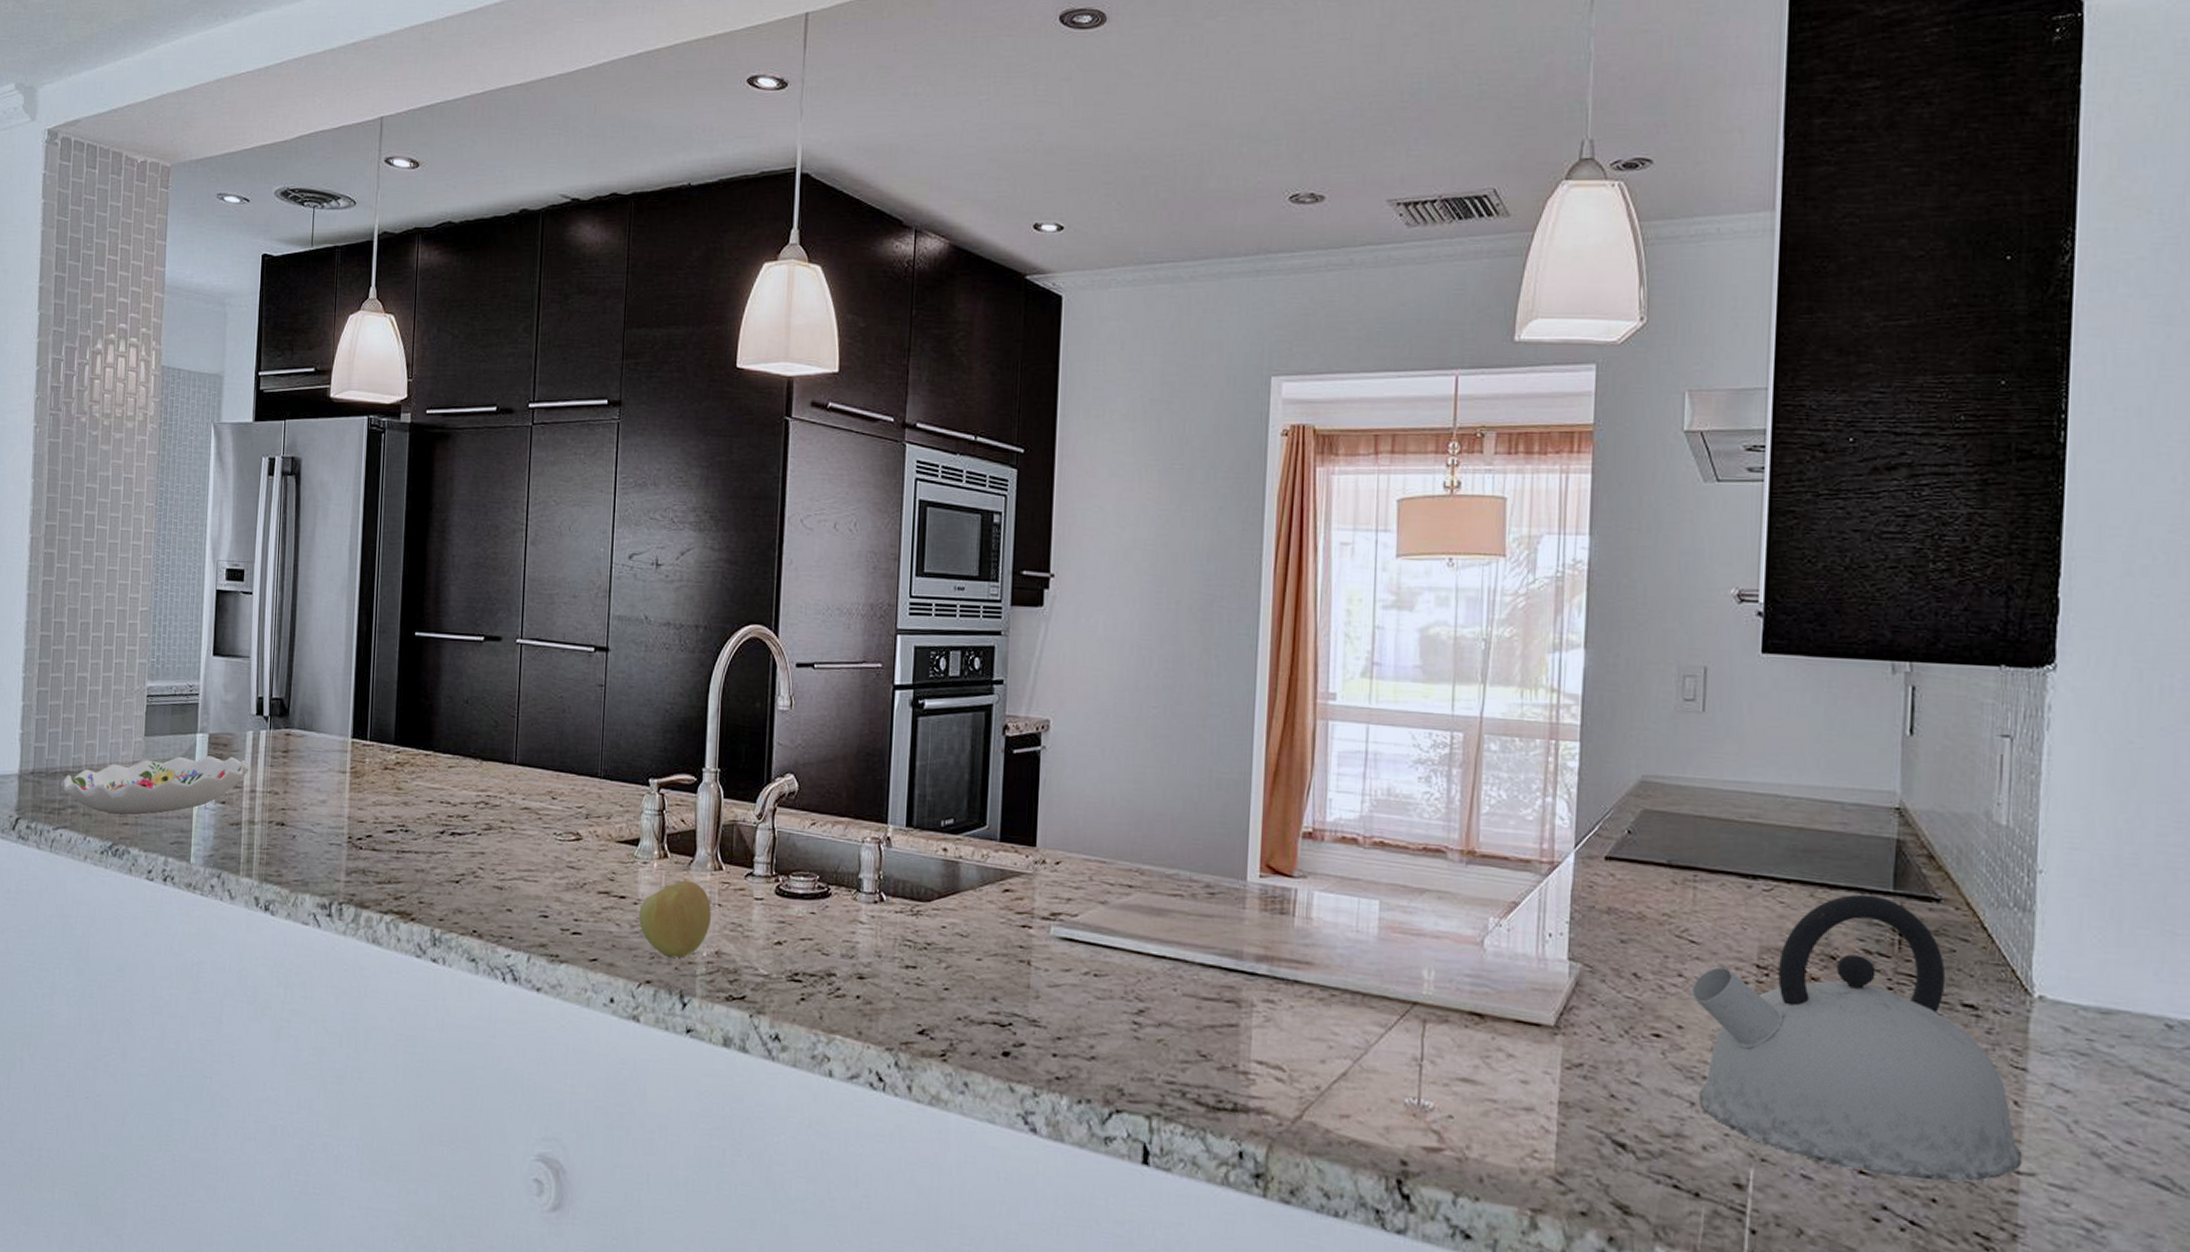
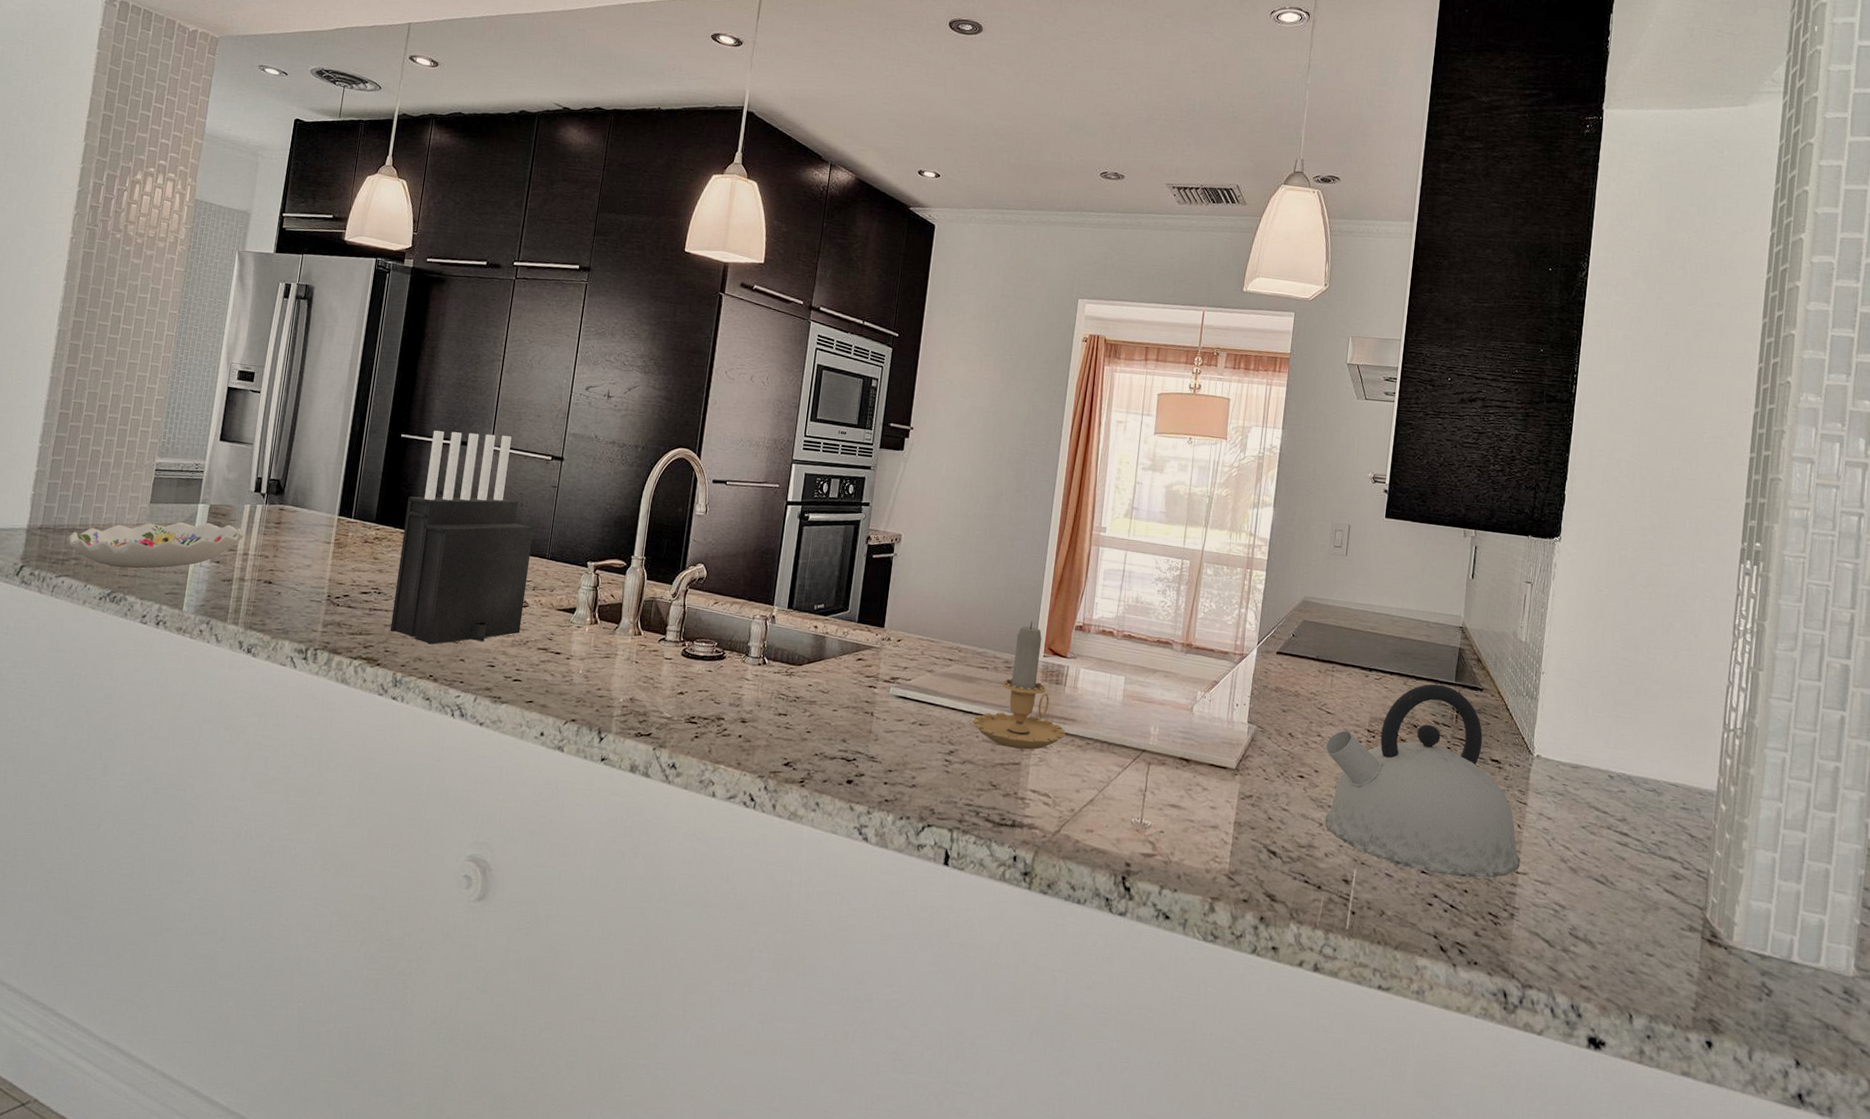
knife block: none [422,624,581,893] -> present [390,430,534,645]
apple: present [639,880,711,958] -> none [570,642,630,702]
candle: none [1167,828,1300,1006] -> present [972,621,1066,750]

